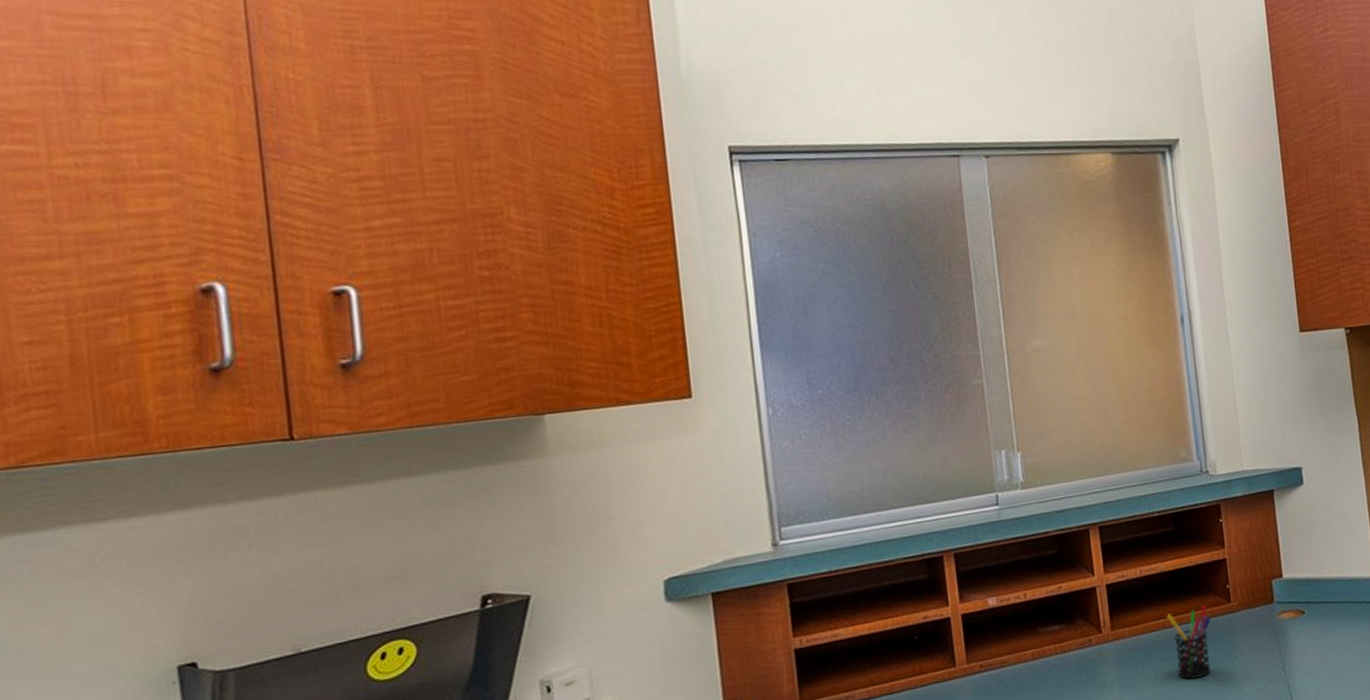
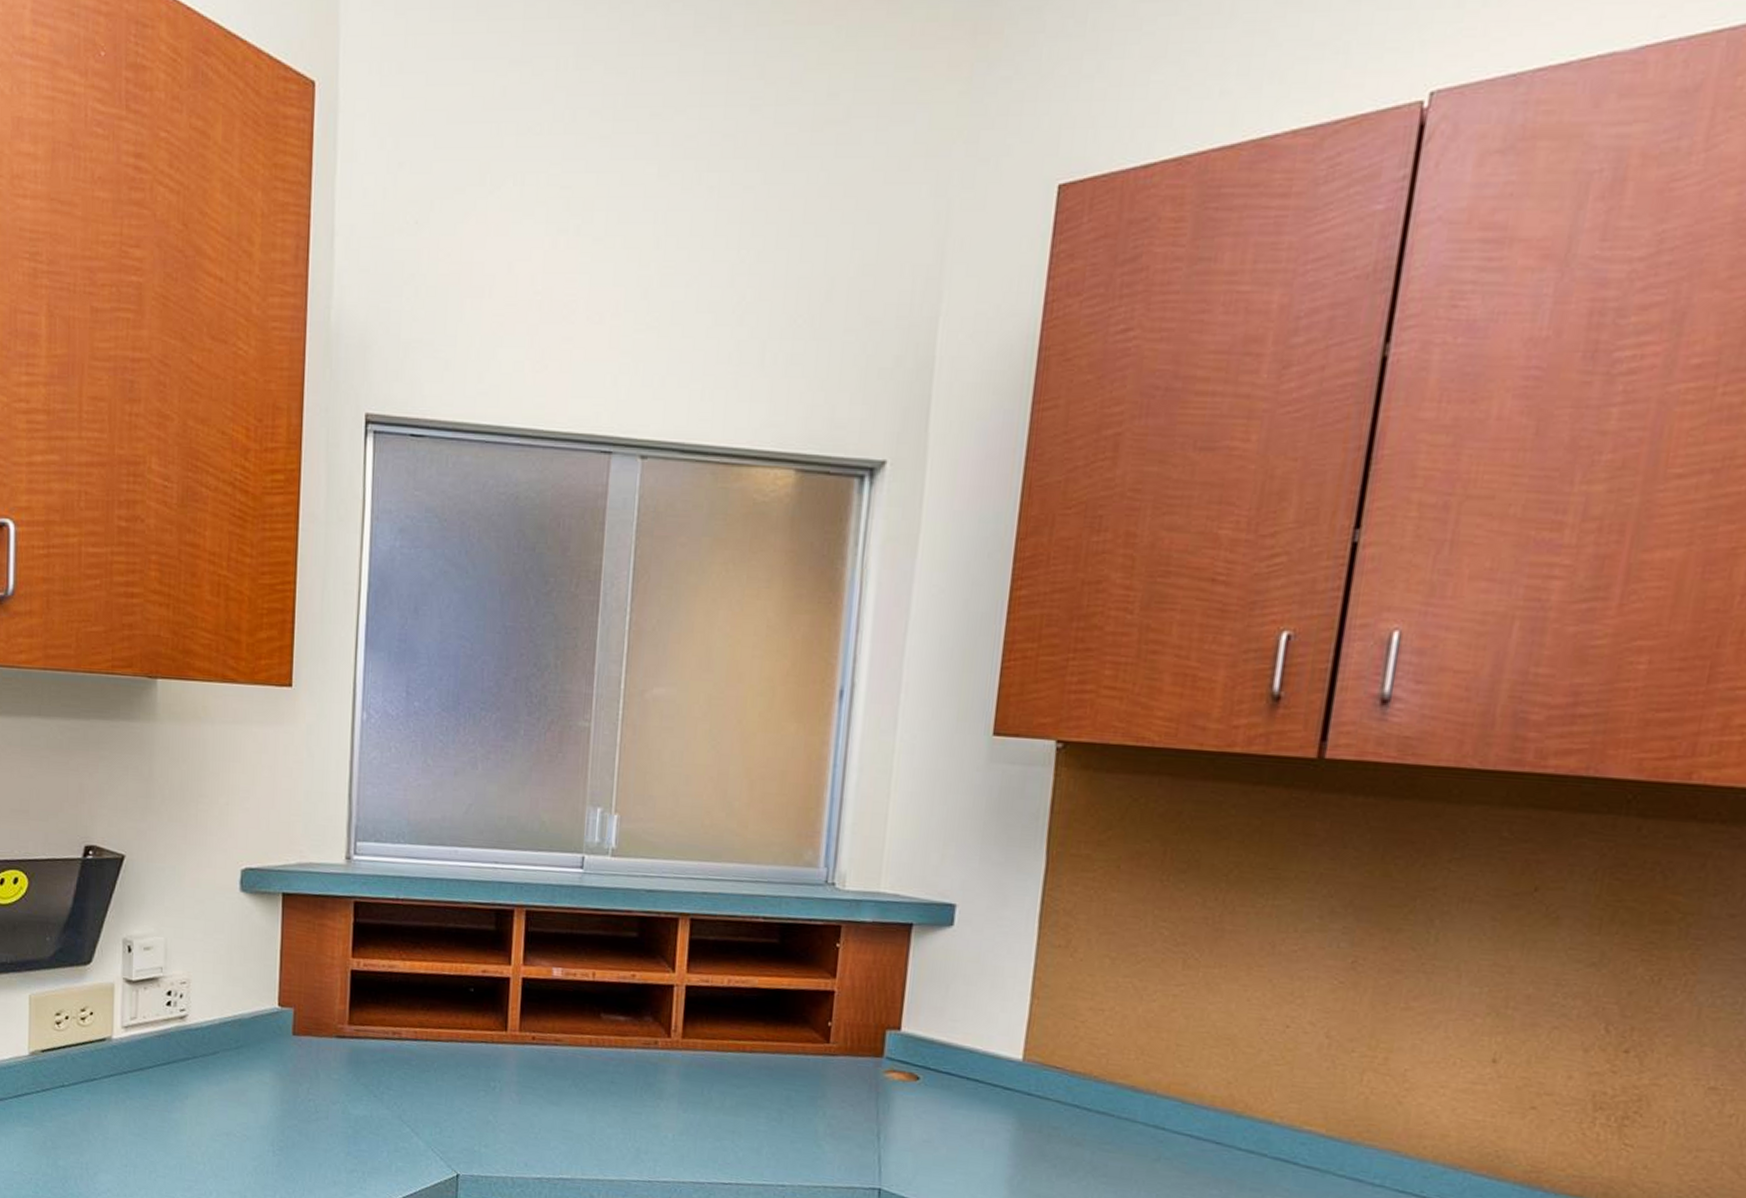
pen holder: present [1166,605,1211,679] -> none [748,1037,802,1118]

